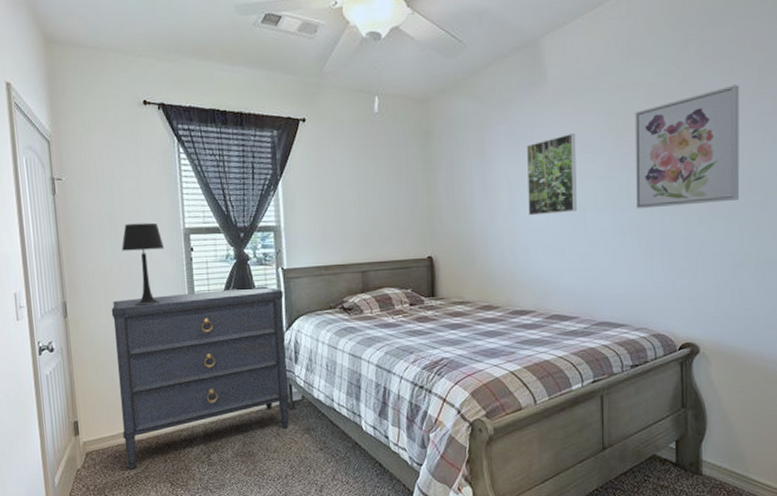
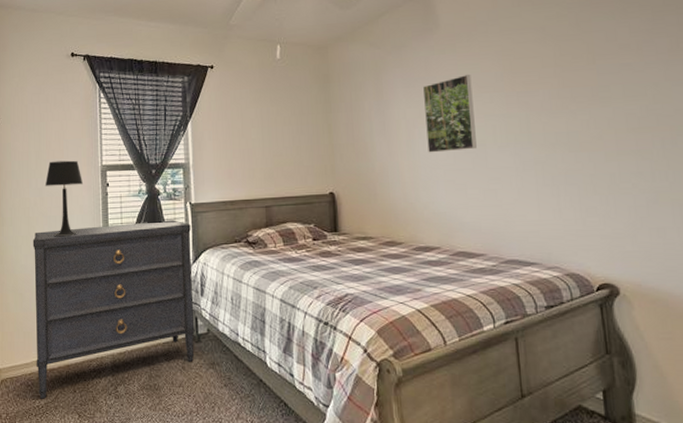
wall art: present [635,84,740,209] -> none [529,25,647,146]

